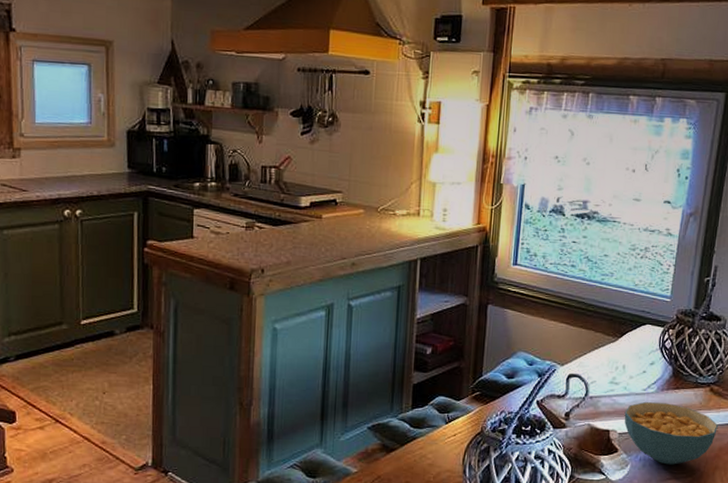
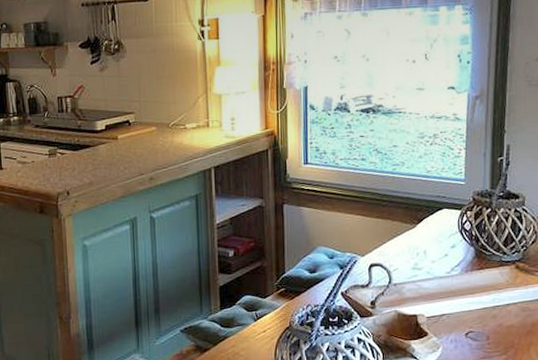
cereal bowl: present [624,402,719,465] -> none [430,284,529,344]

